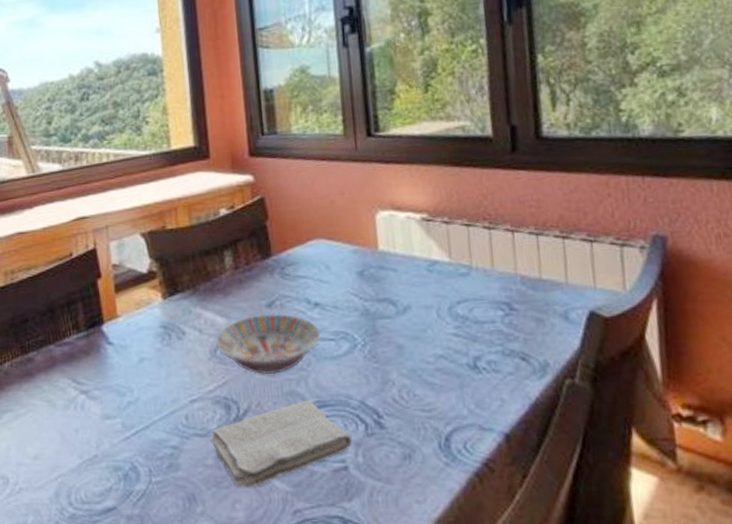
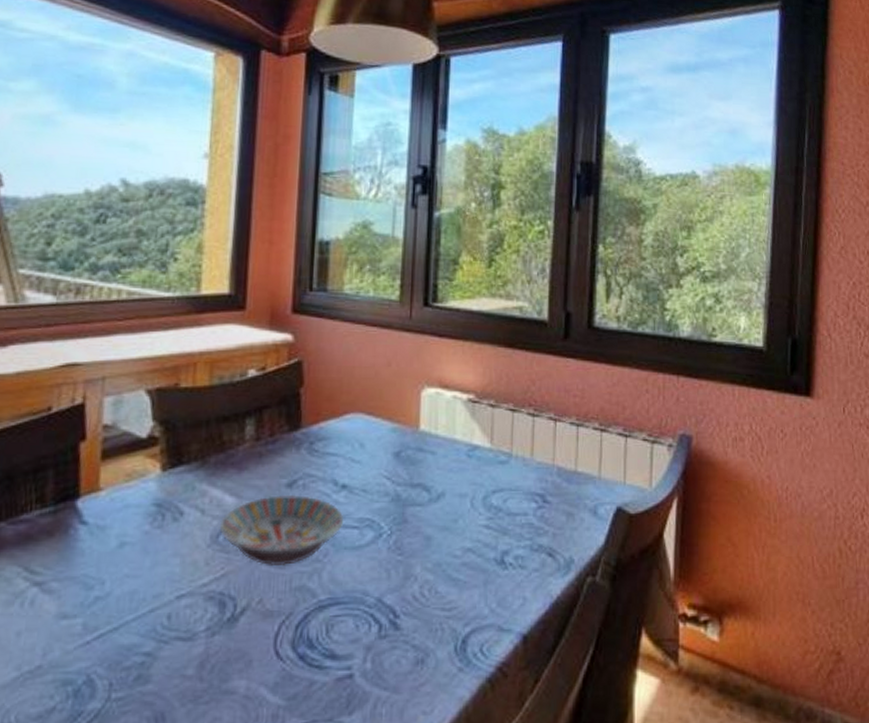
washcloth: present [210,401,353,488] -> none [194,597,363,703]

